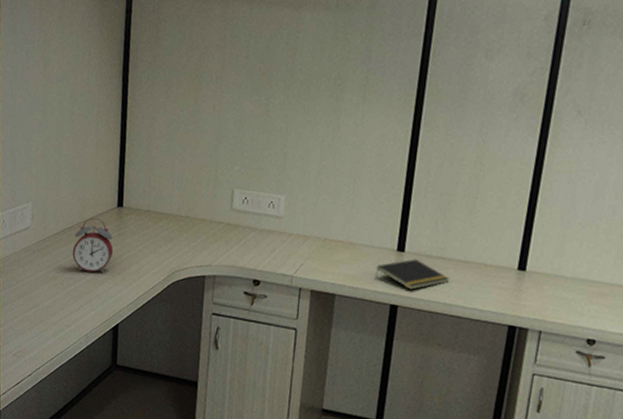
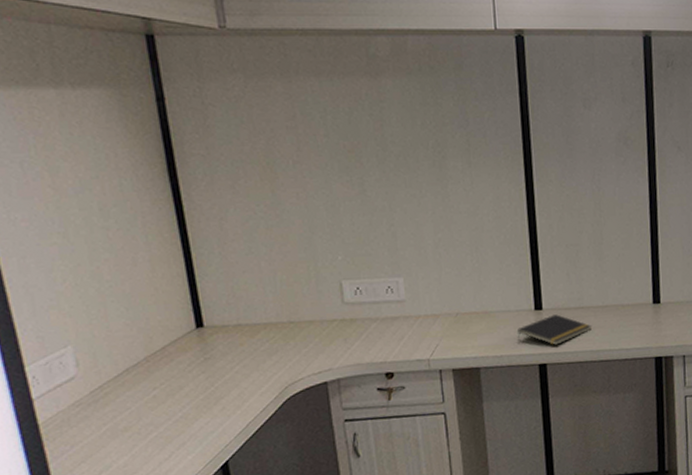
alarm clock: present [72,218,114,273] -> none [145,346,203,414]

